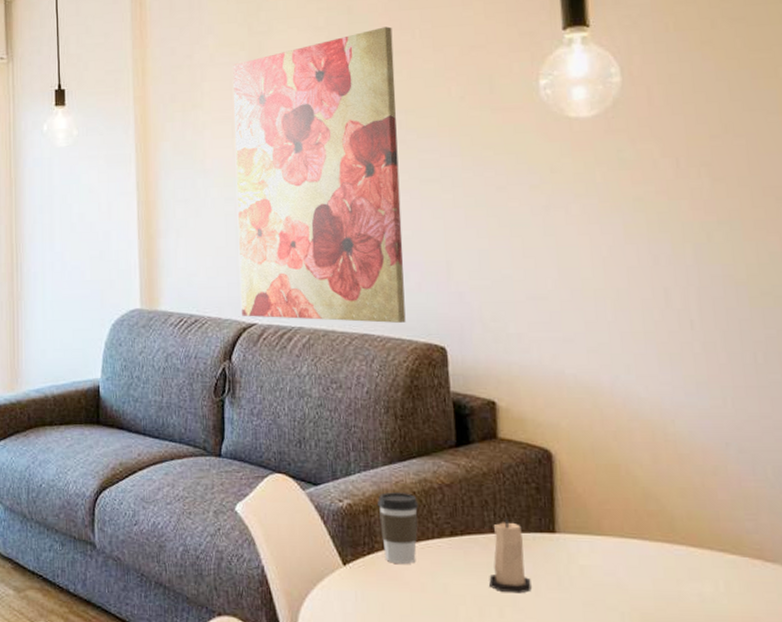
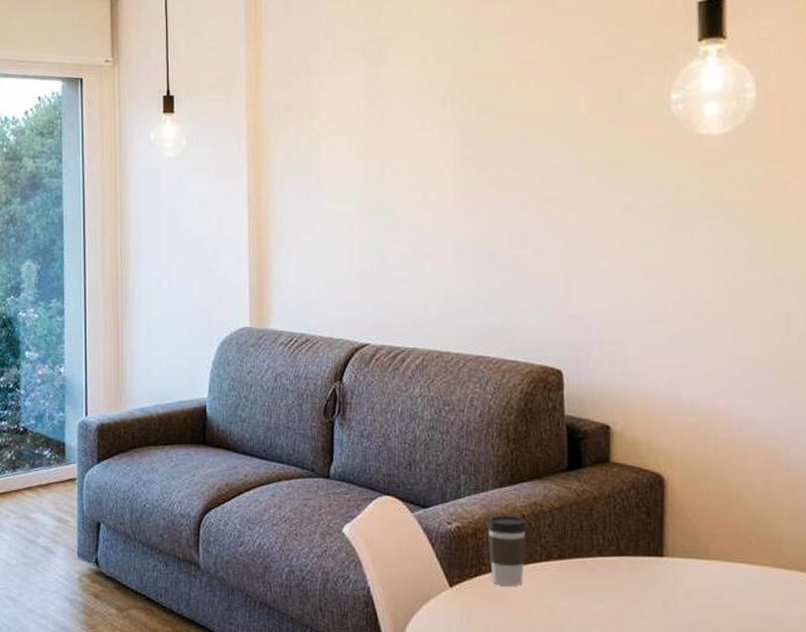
wall art: present [233,26,406,323] -> none [352,34,523,345]
candle: present [489,518,532,594] -> none [595,541,637,616]

